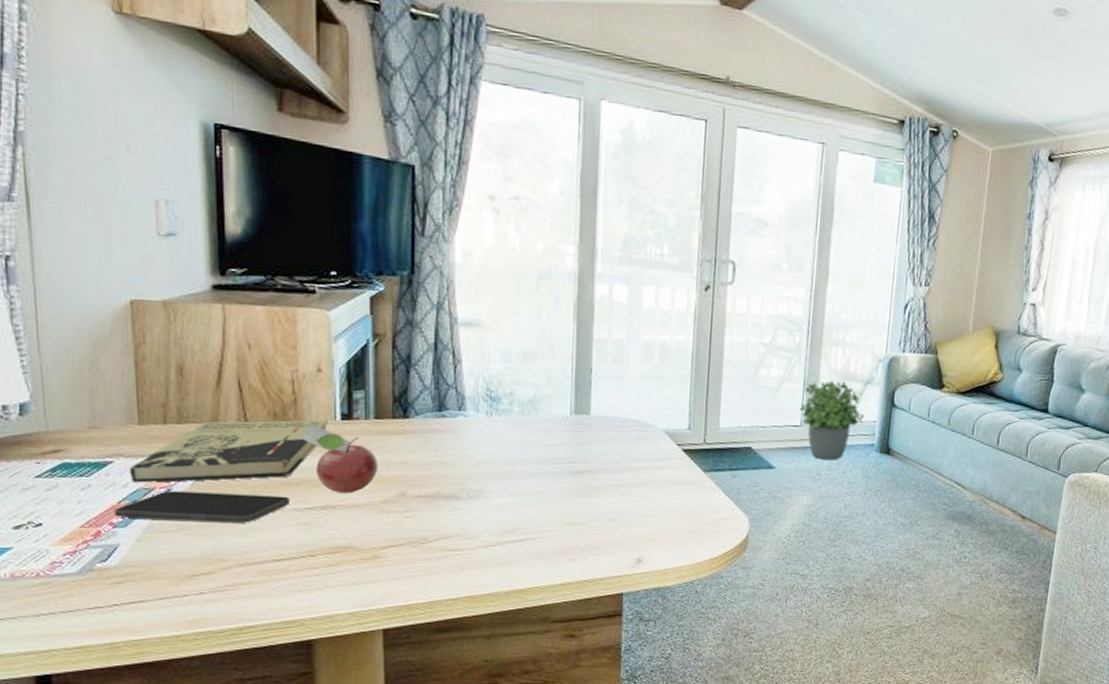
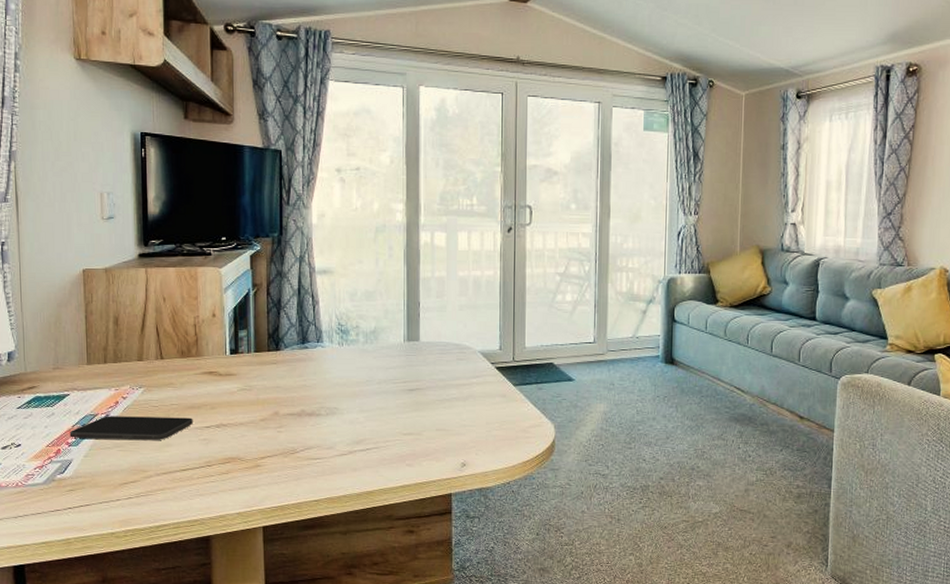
book: present [129,419,328,483] -> none [81,354,220,411]
fruit: present [300,423,379,494] -> none [201,358,258,414]
potted plant: present [799,380,864,461] -> none [591,301,649,372]

